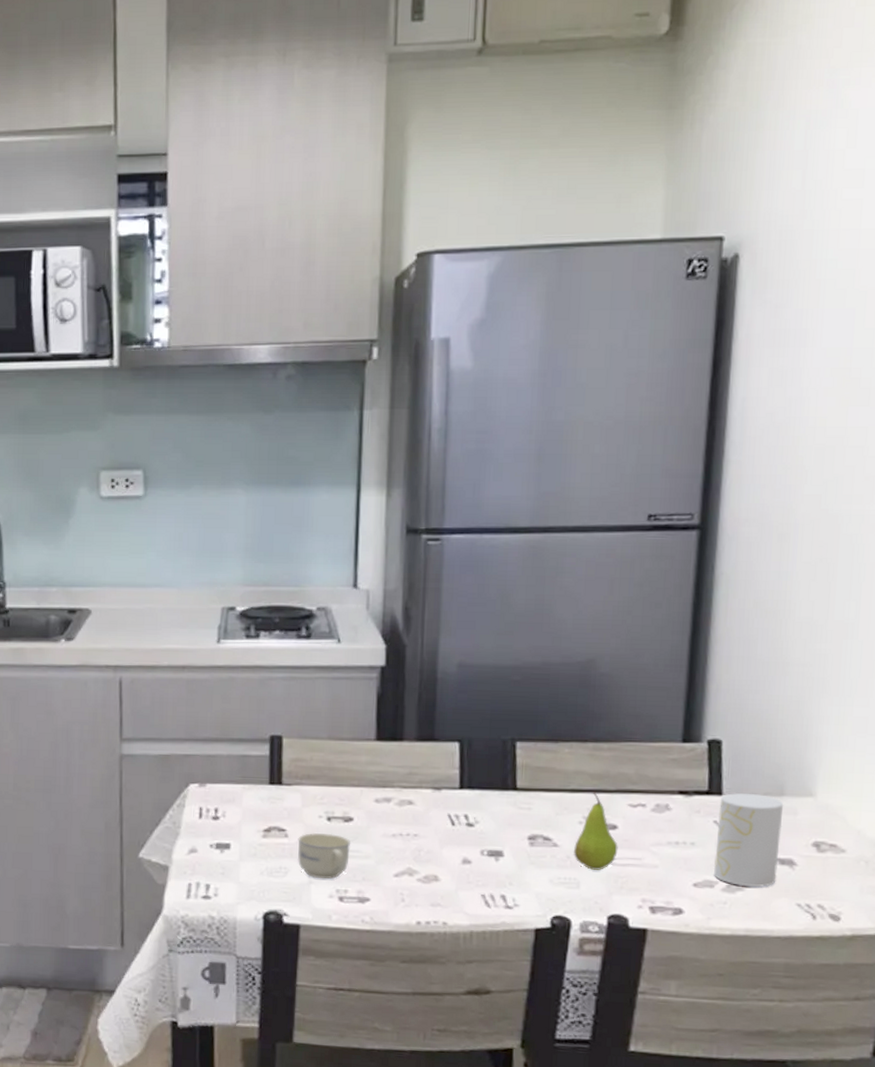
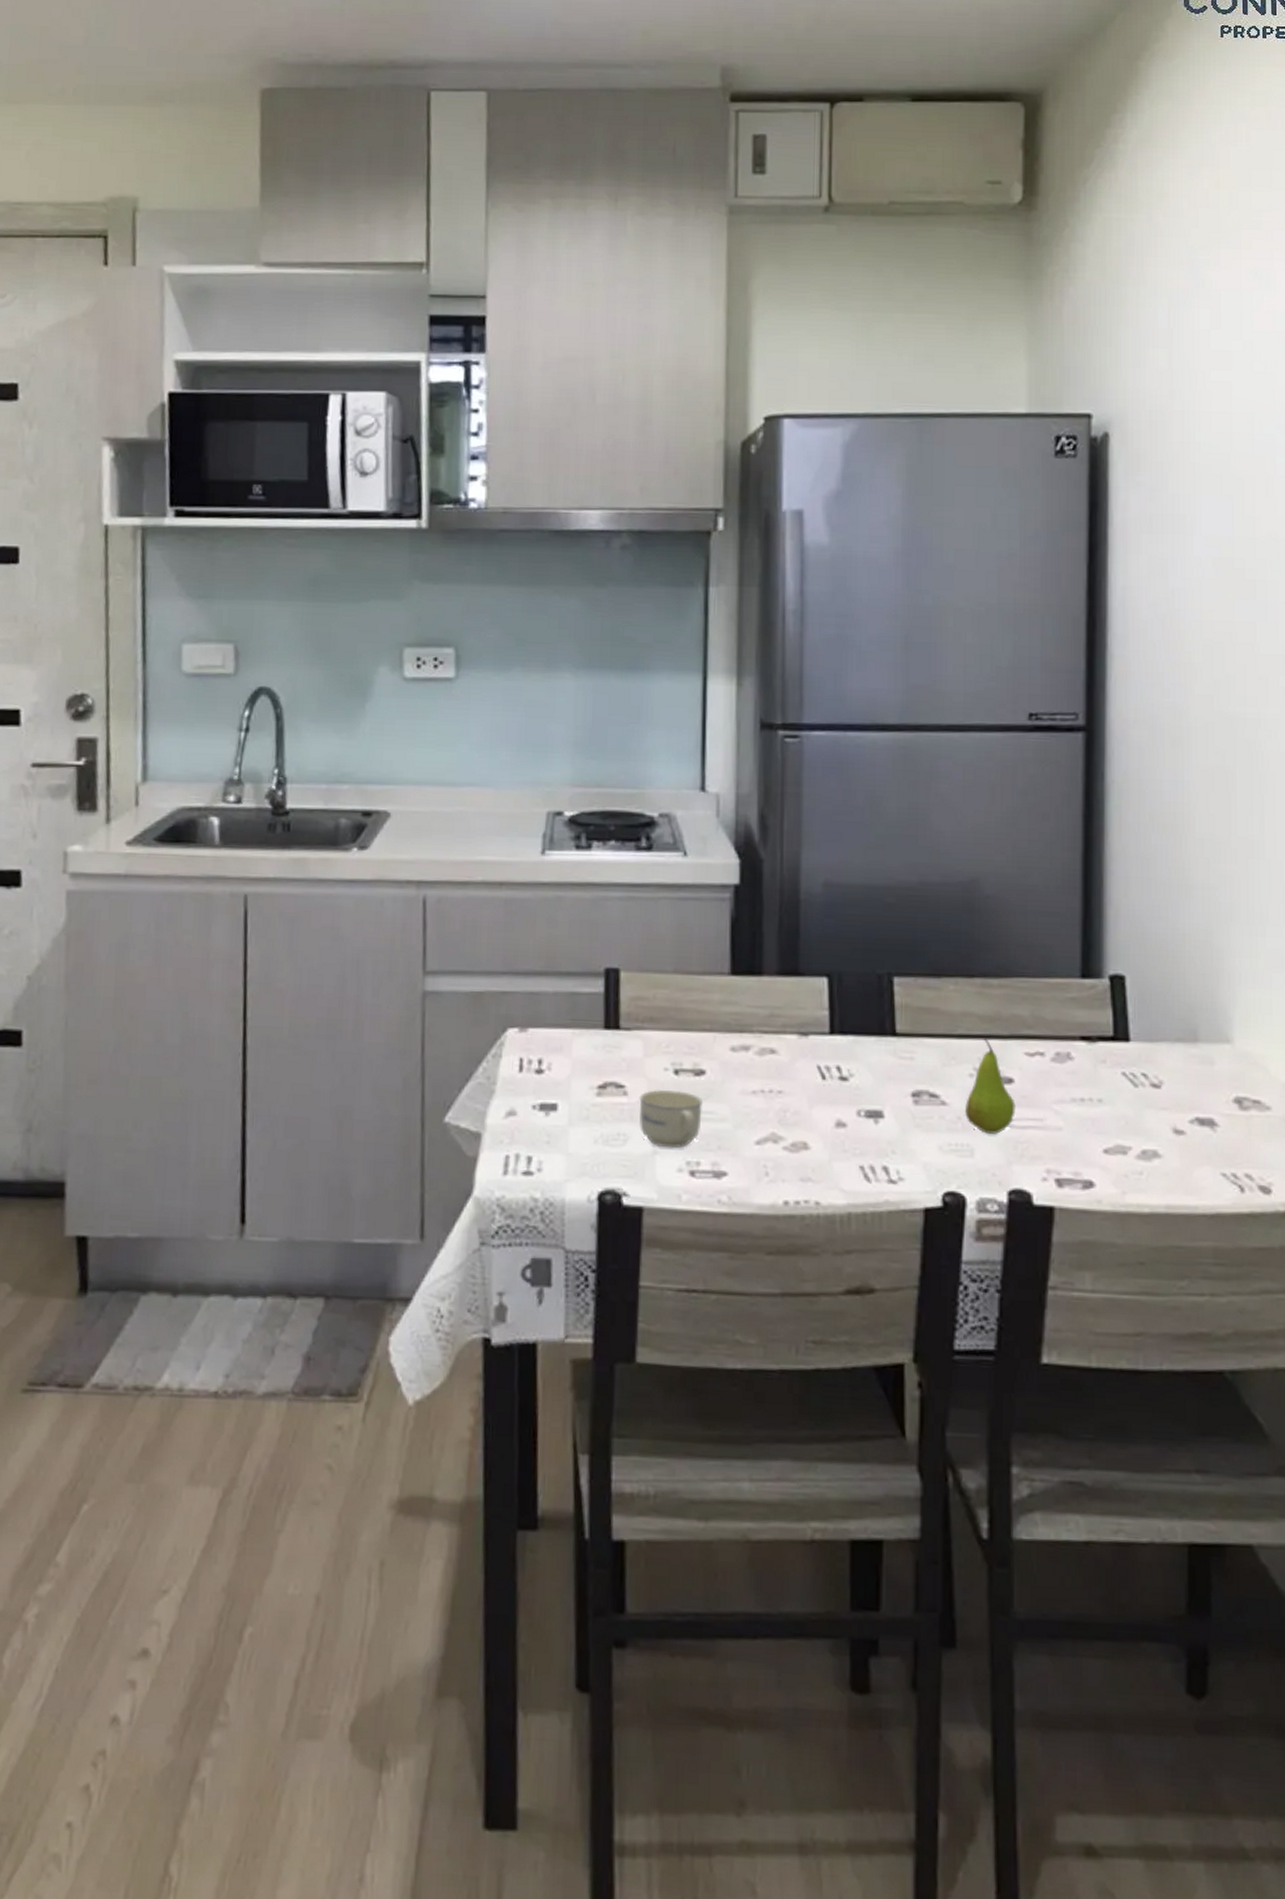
cup: present [713,793,784,888] -> none [1125,1039,1199,1154]

